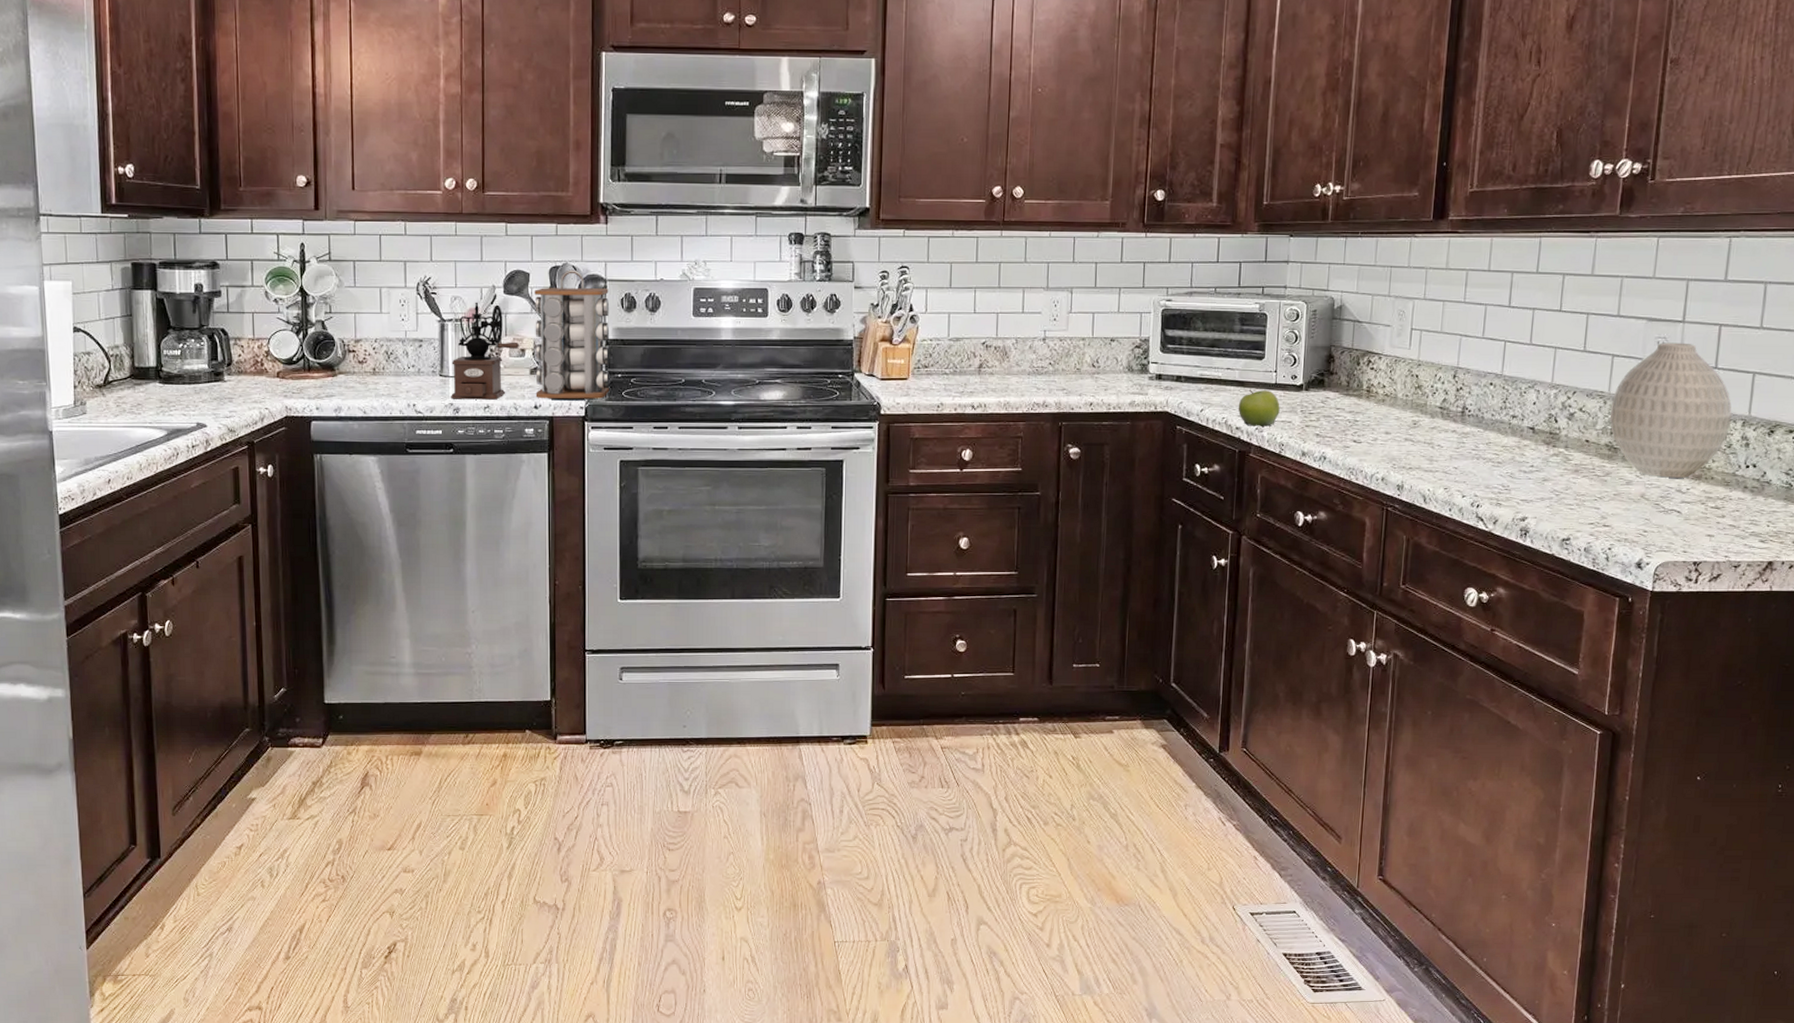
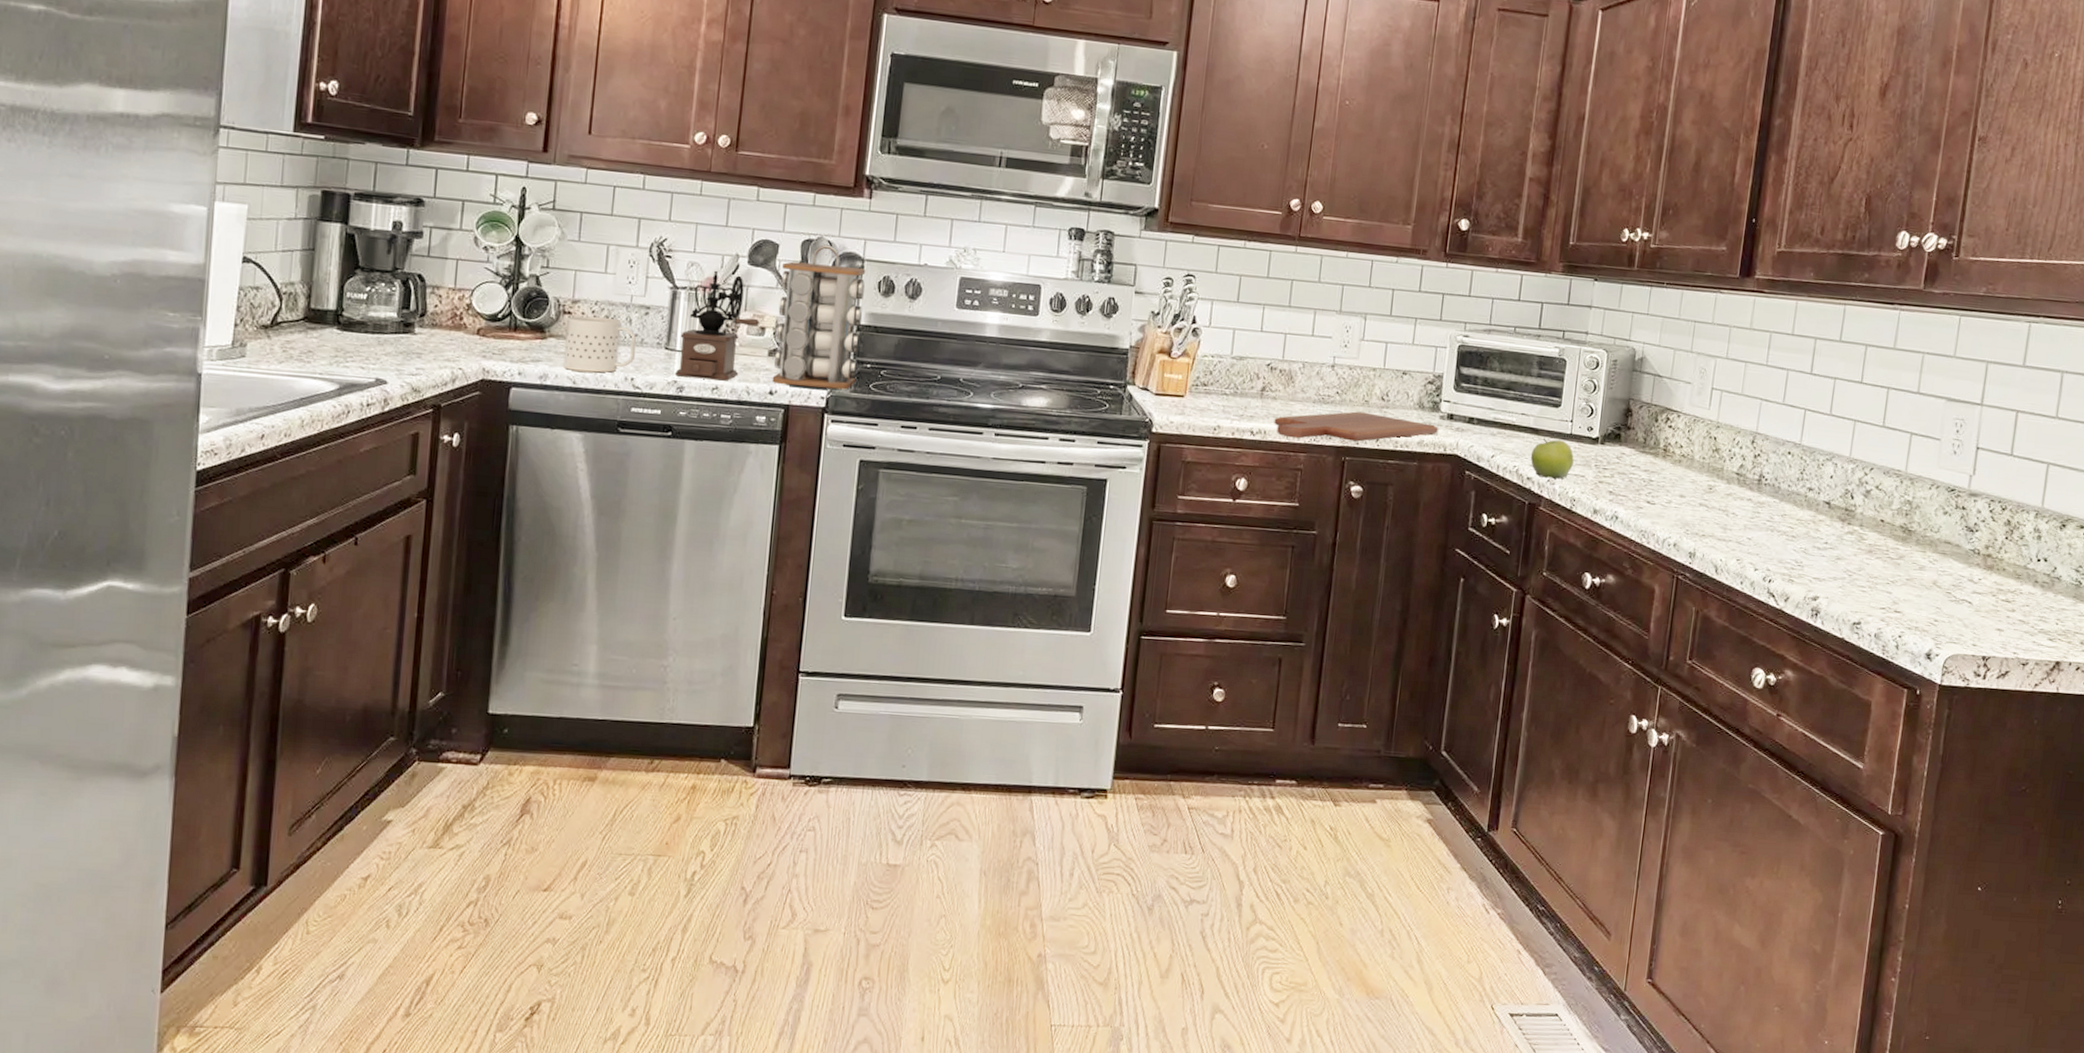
mug: none [351,352,415,402] -> present [563,315,637,373]
cutting board: none [993,379,1148,409] -> present [1274,411,1439,442]
vase: present [1609,342,1732,478] -> none [1905,424,2026,567]

